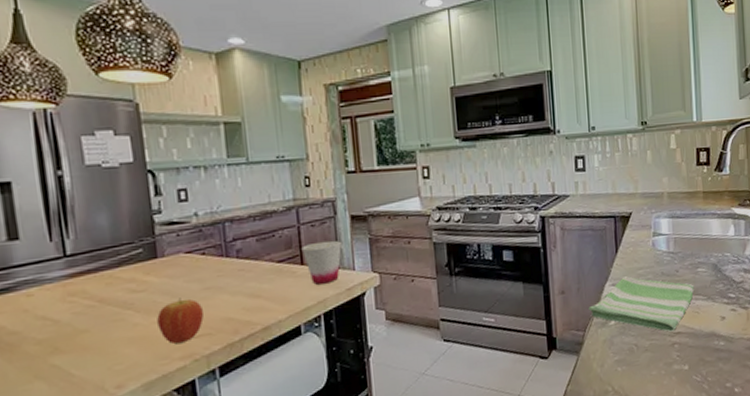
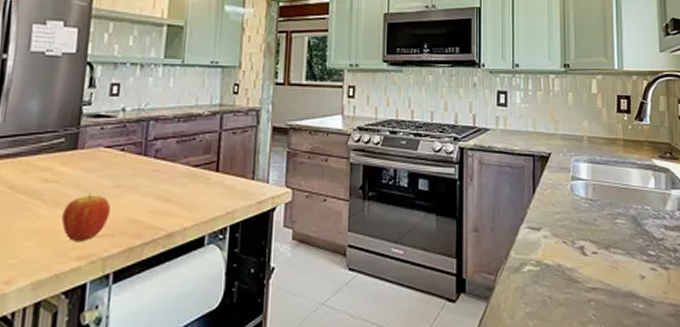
cup: present [301,240,343,285] -> none [219,150,261,194]
dish towel: present [588,276,695,332] -> none [502,220,613,286]

